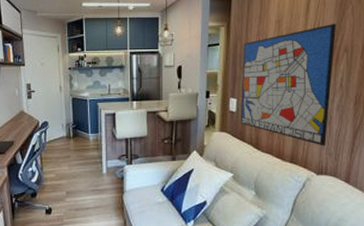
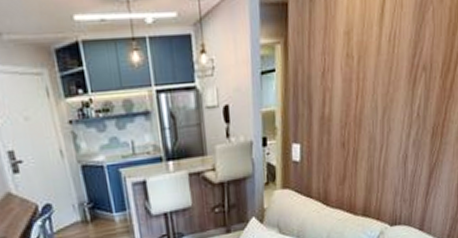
wall art: present [241,23,337,147] -> none [305,32,416,192]

